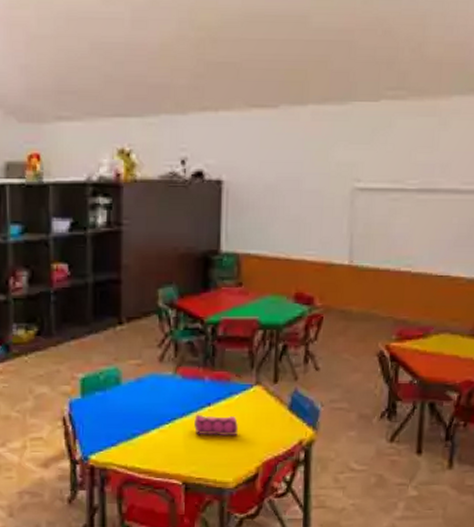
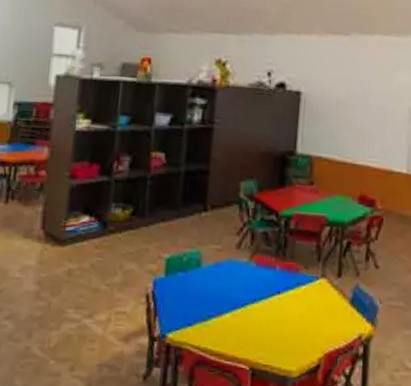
pencil case: present [194,414,238,436] -> none [264,301,304,325]

